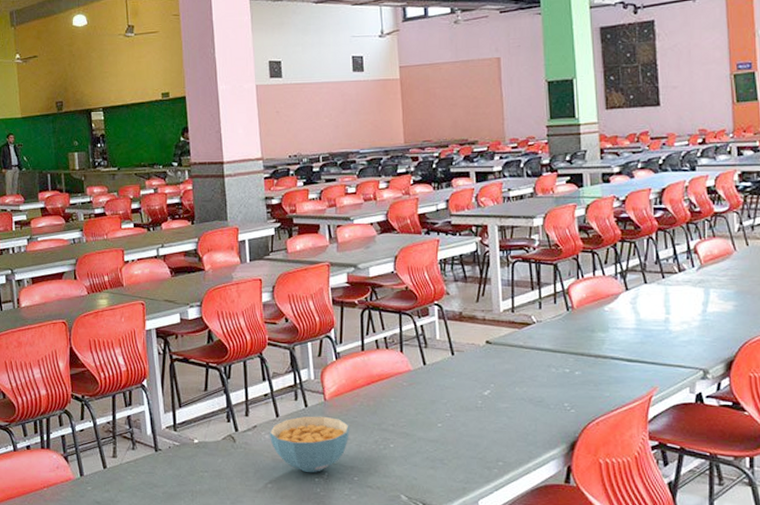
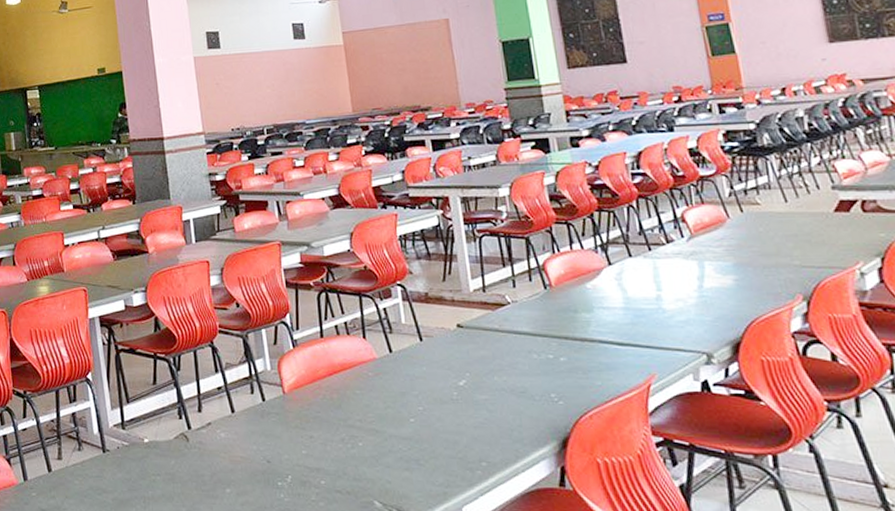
cereal bowl: present [269,416,349,473] -> none [224,411,313,476]

